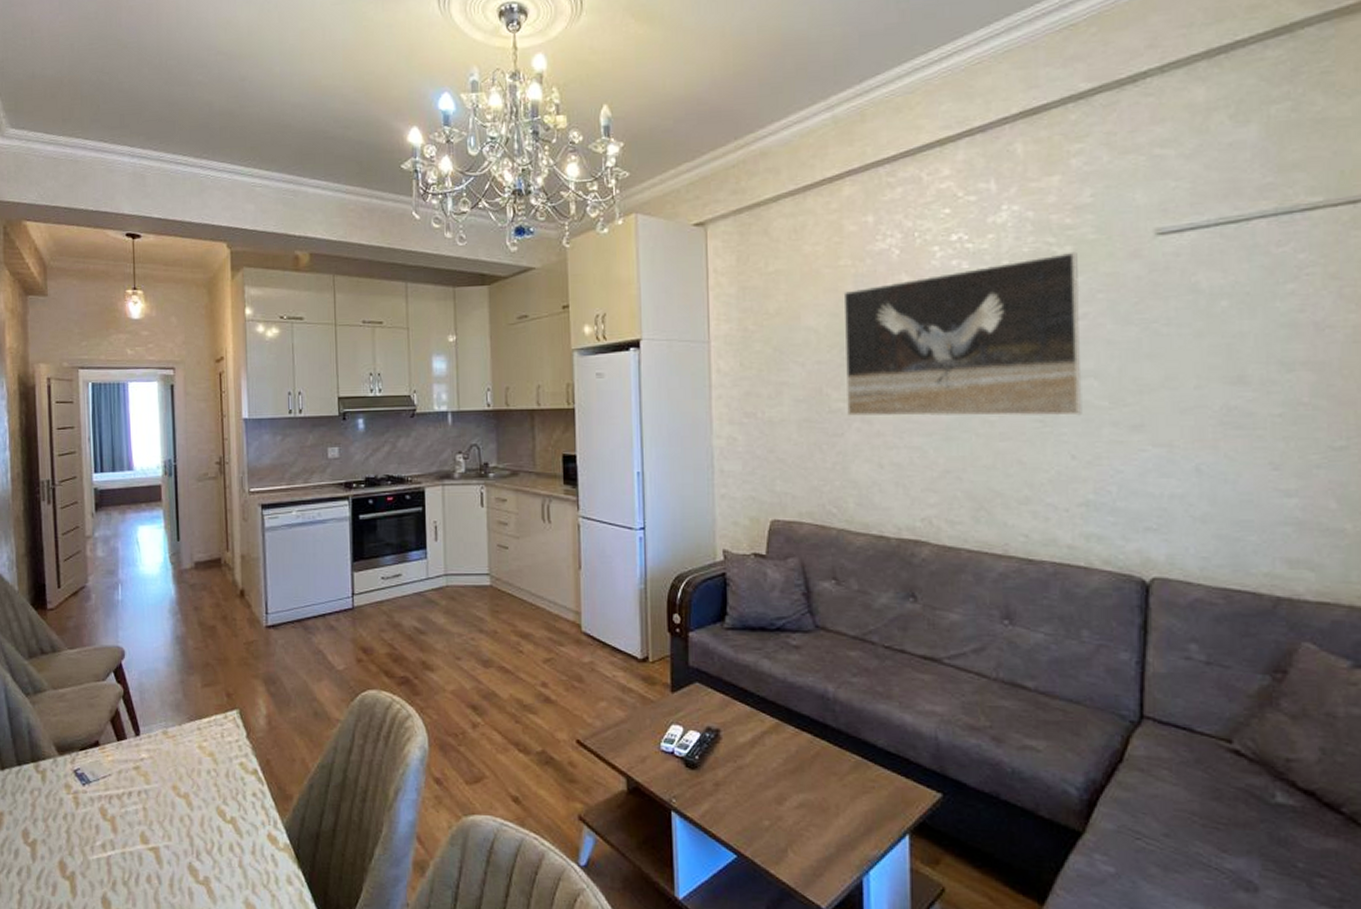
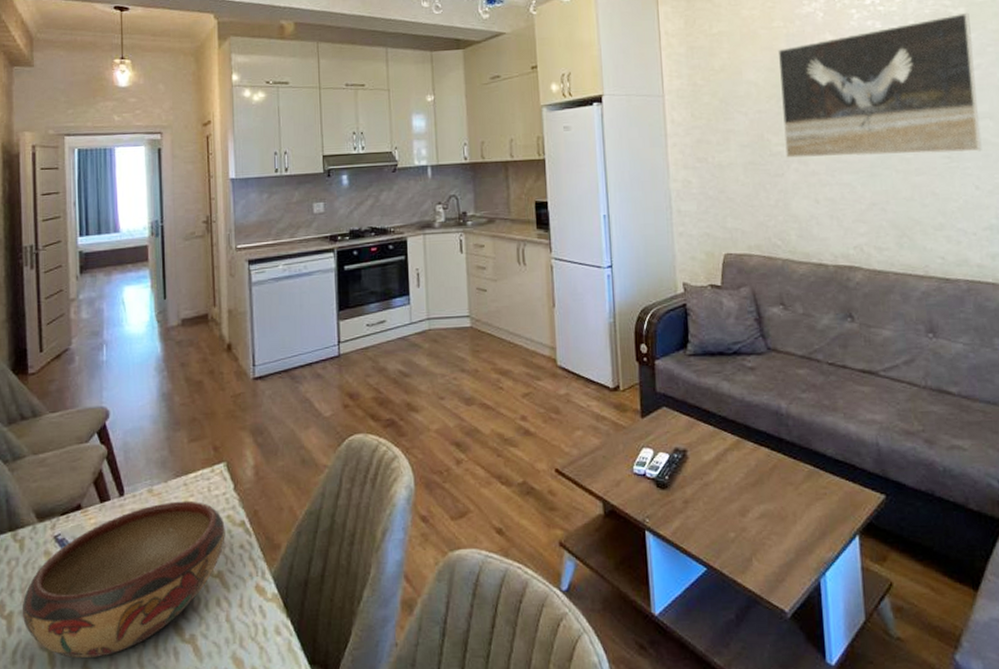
decorative bowl: none [44,745,238,891] -> present [22,501,225,659]

